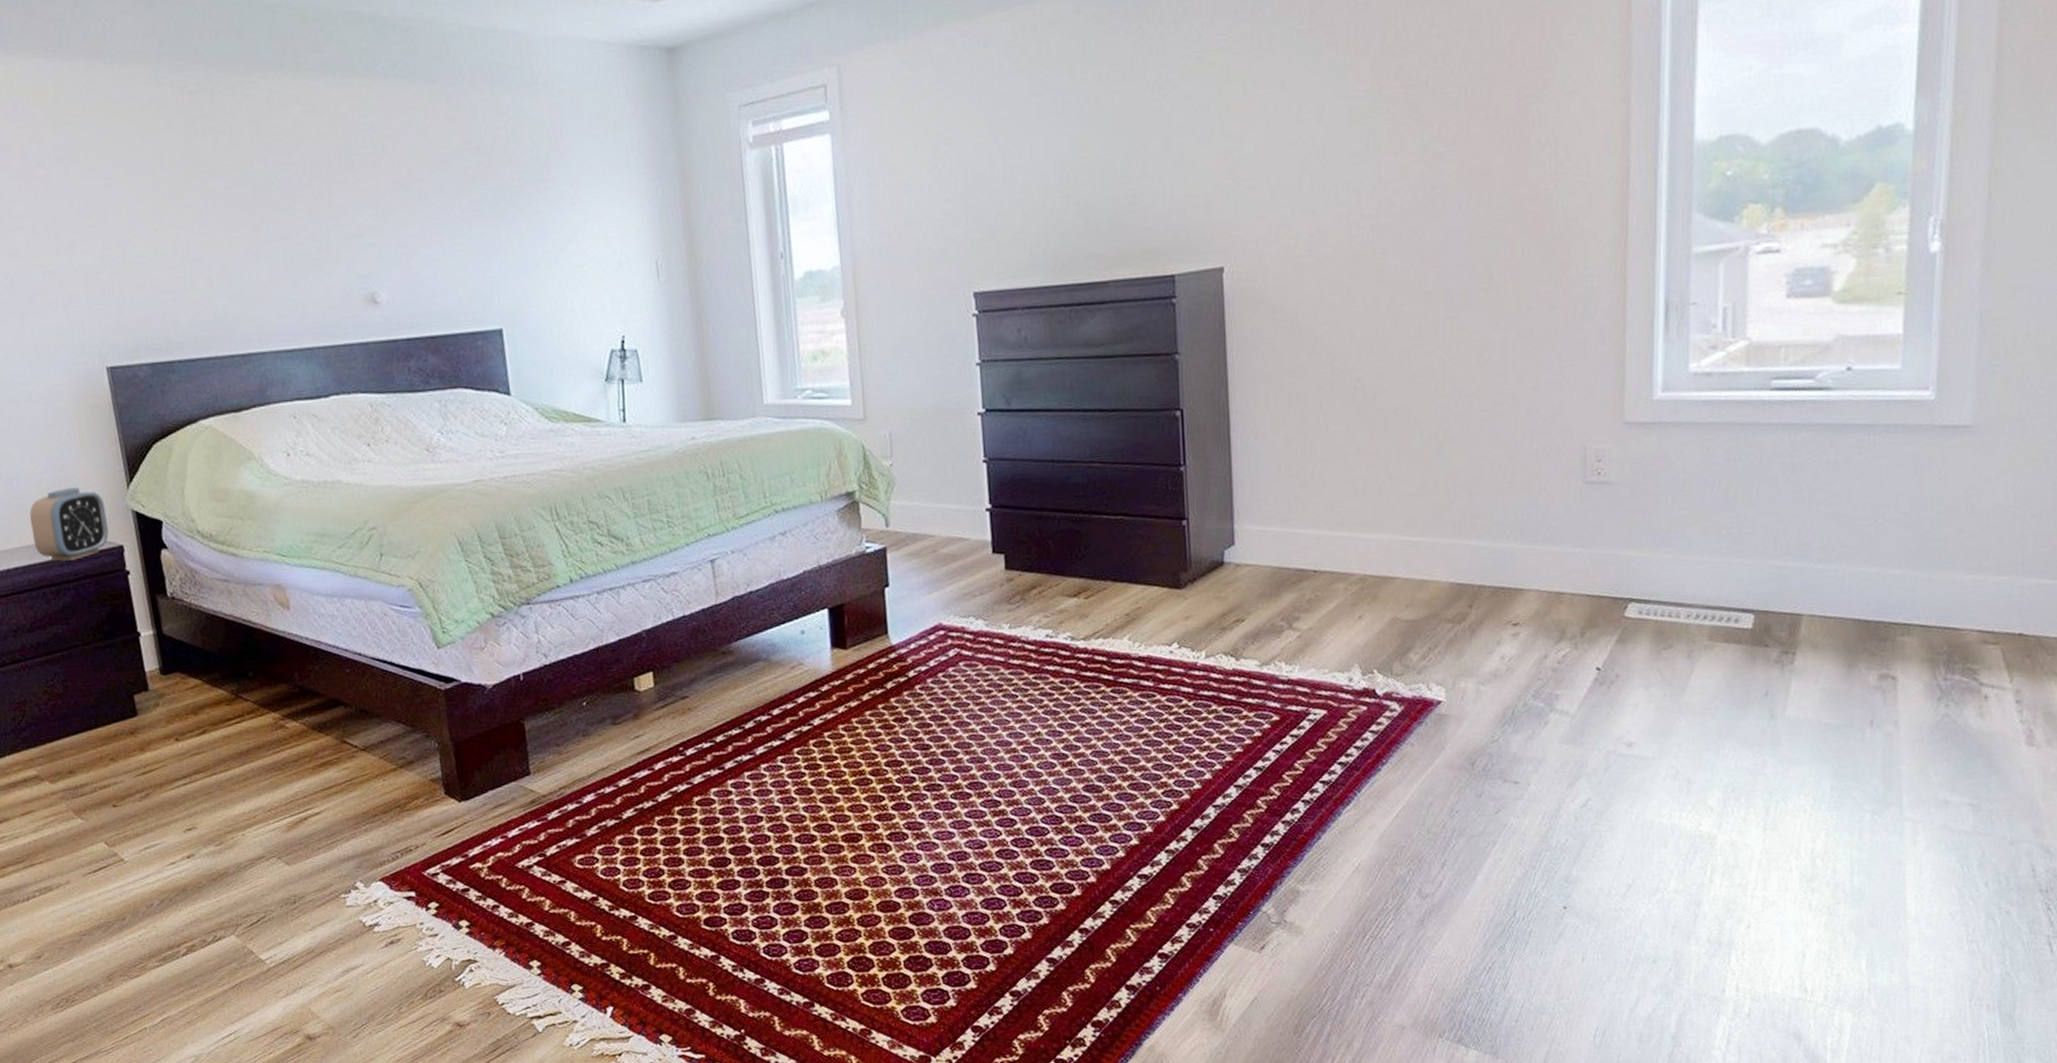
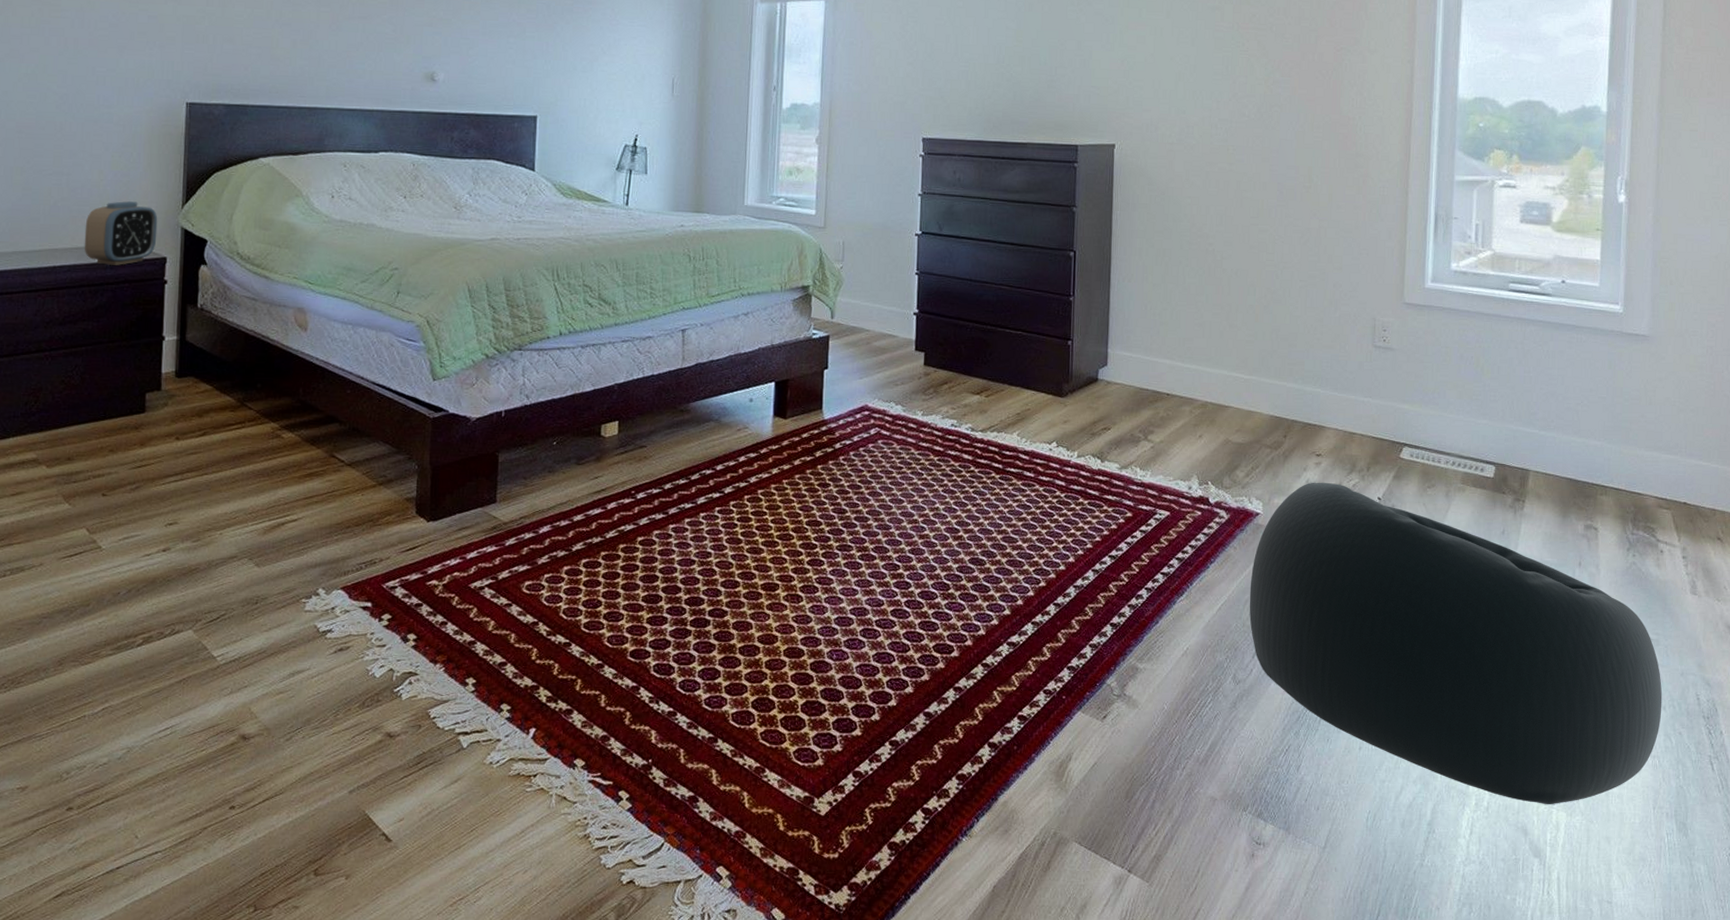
bean bag chair: none [1434,656,1984,1006] -> present [1249,482,1663,805]

